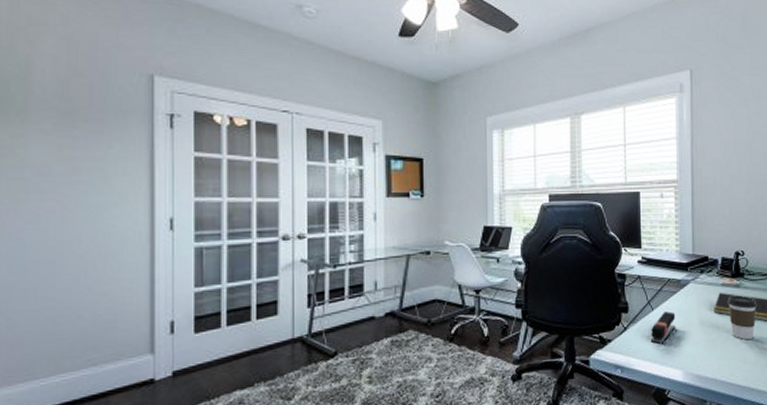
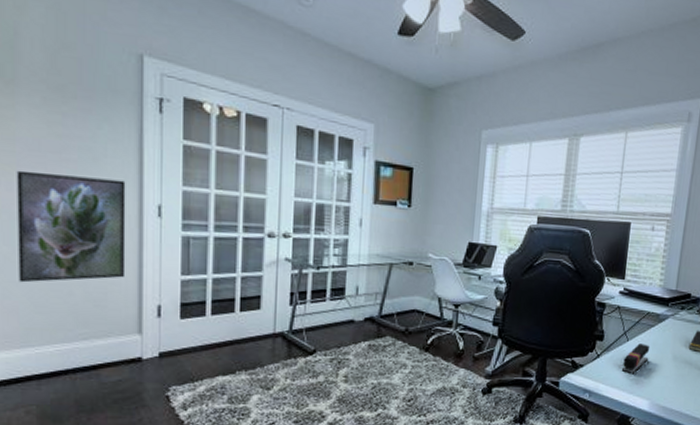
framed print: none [24,196,137,312] -> present [16,170,126,283]

